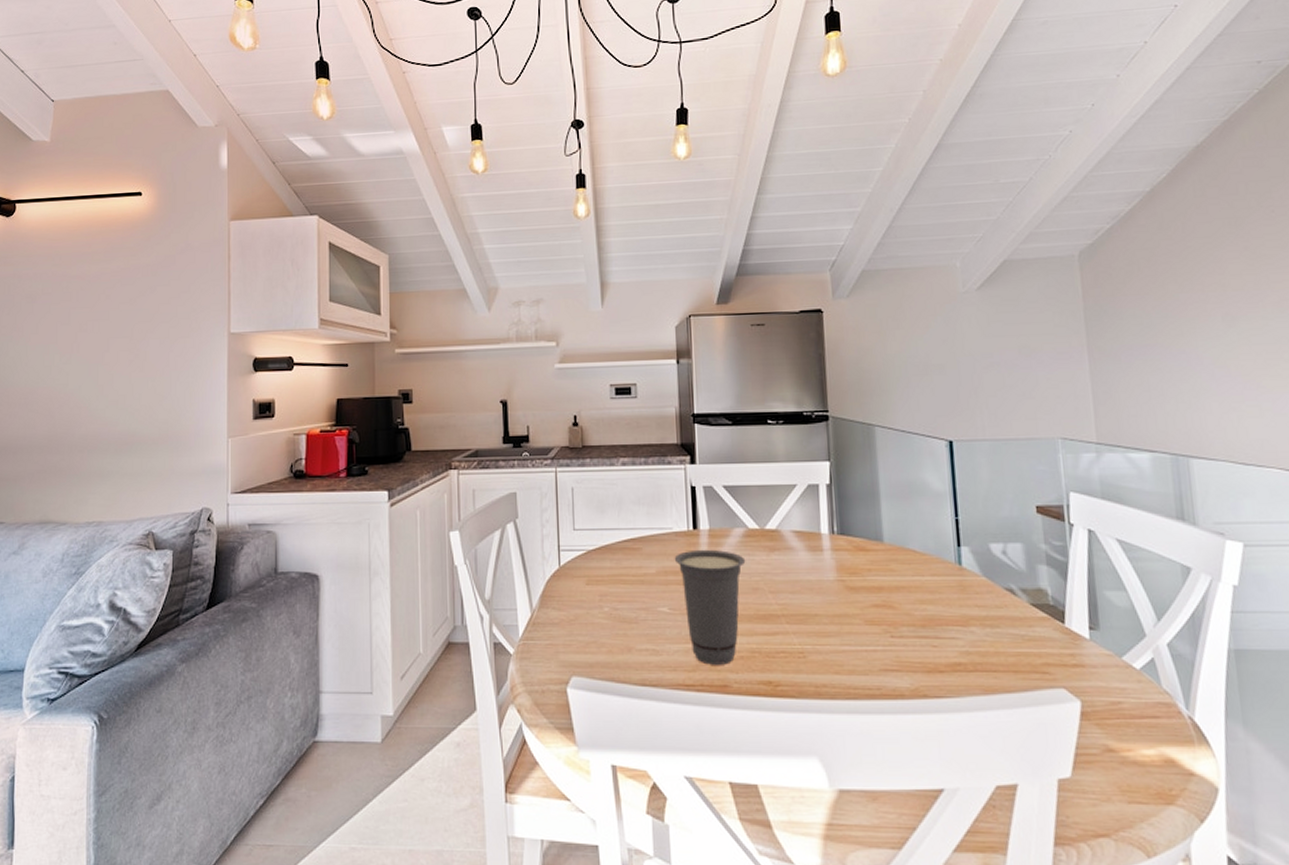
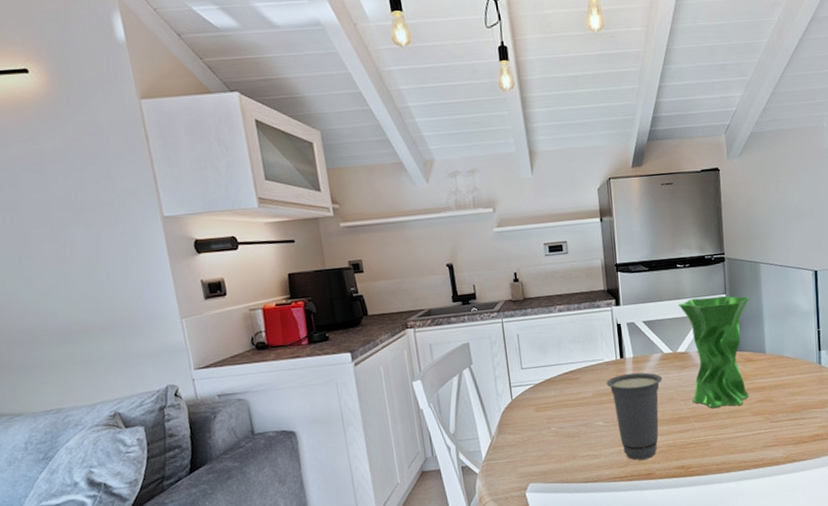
vase: none [769,462,862,609] -> present [679,295,750,408]

